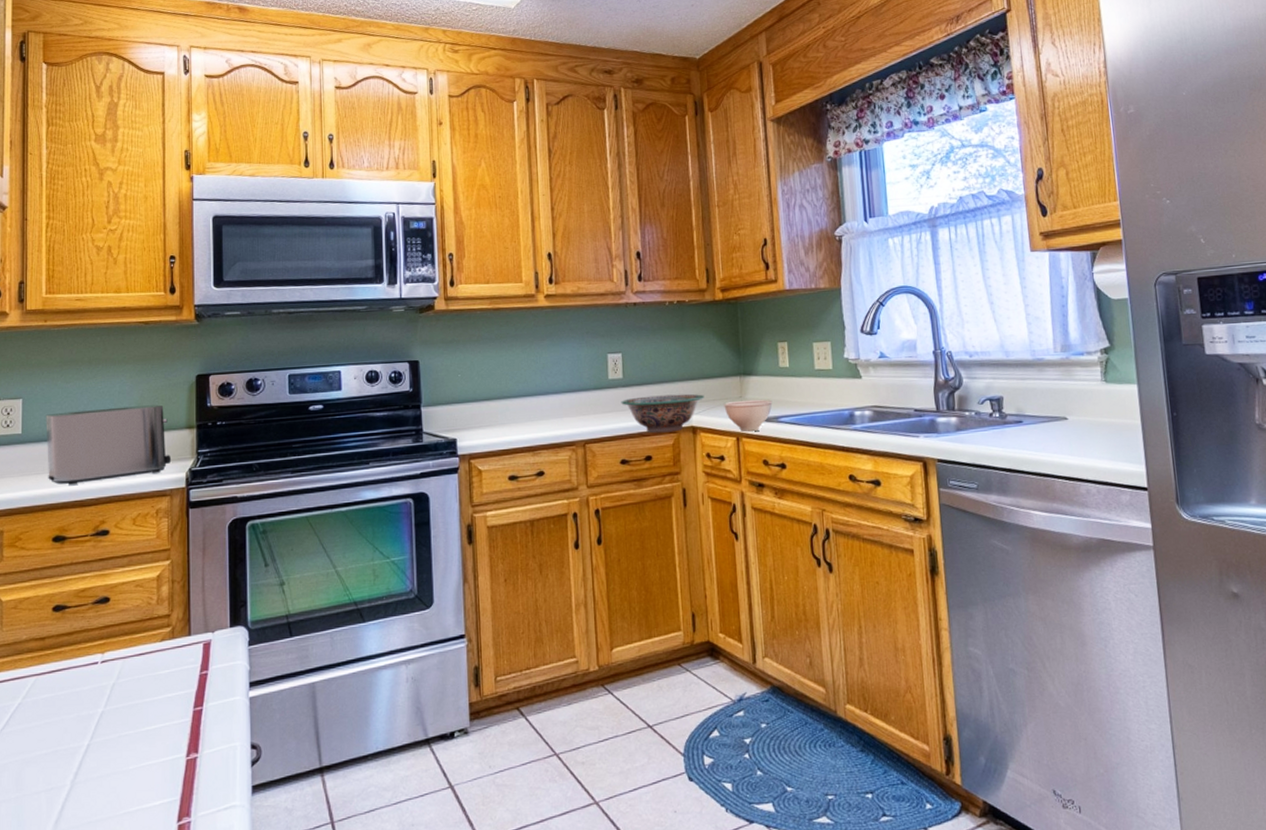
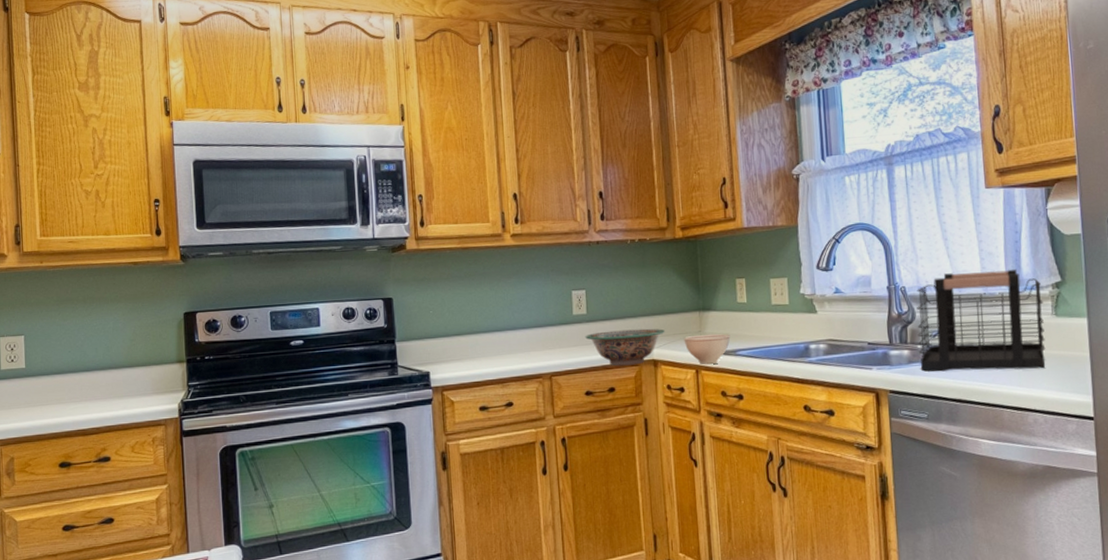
toaster: present [46,404,172,485] -> none [46,340,165,415]
dish rack: none [963,333,1097,439] -> present [917,269,1046,371]

